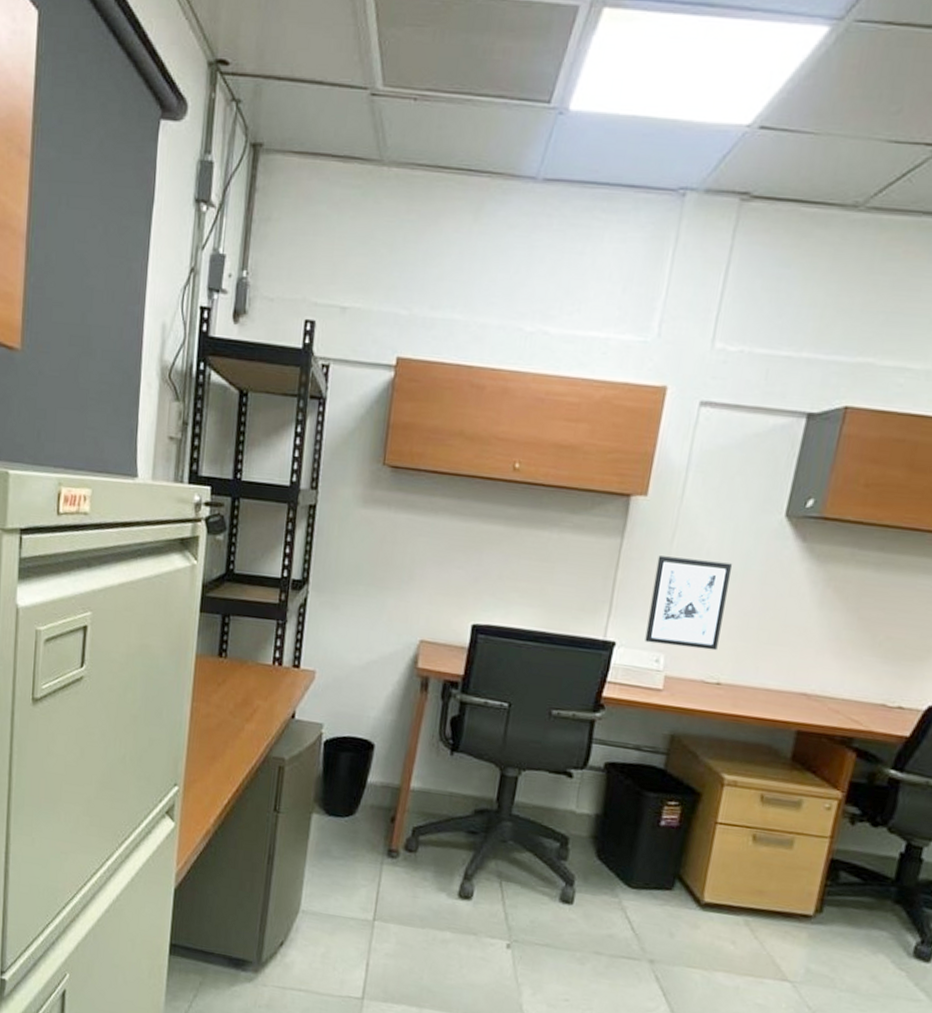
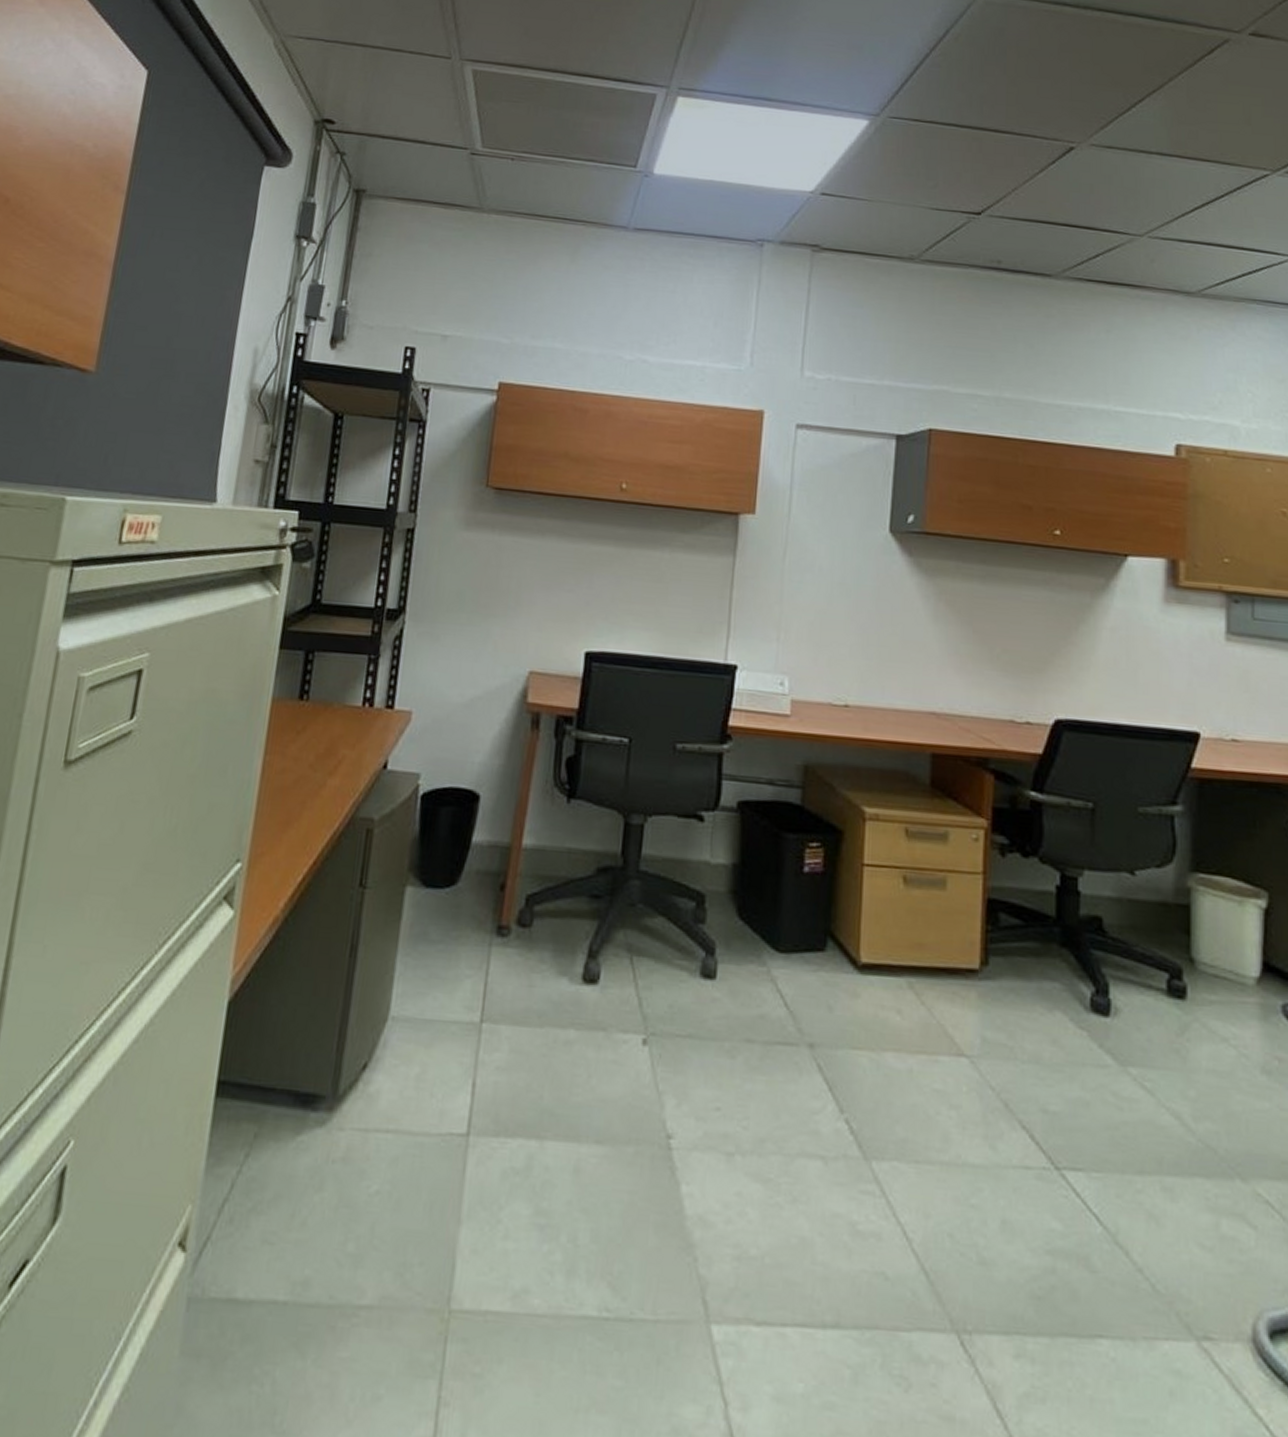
wall art: present [644,555,732,651] -> none [767,573,845,671]

